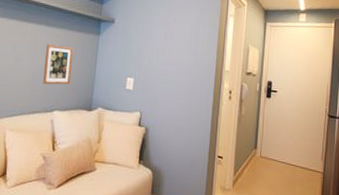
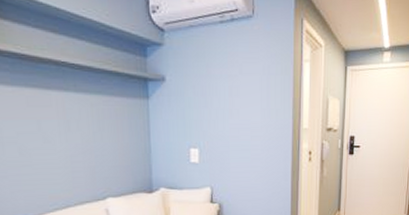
picture frame: present [43,44,73,85] -> none [82,117,122,167]

